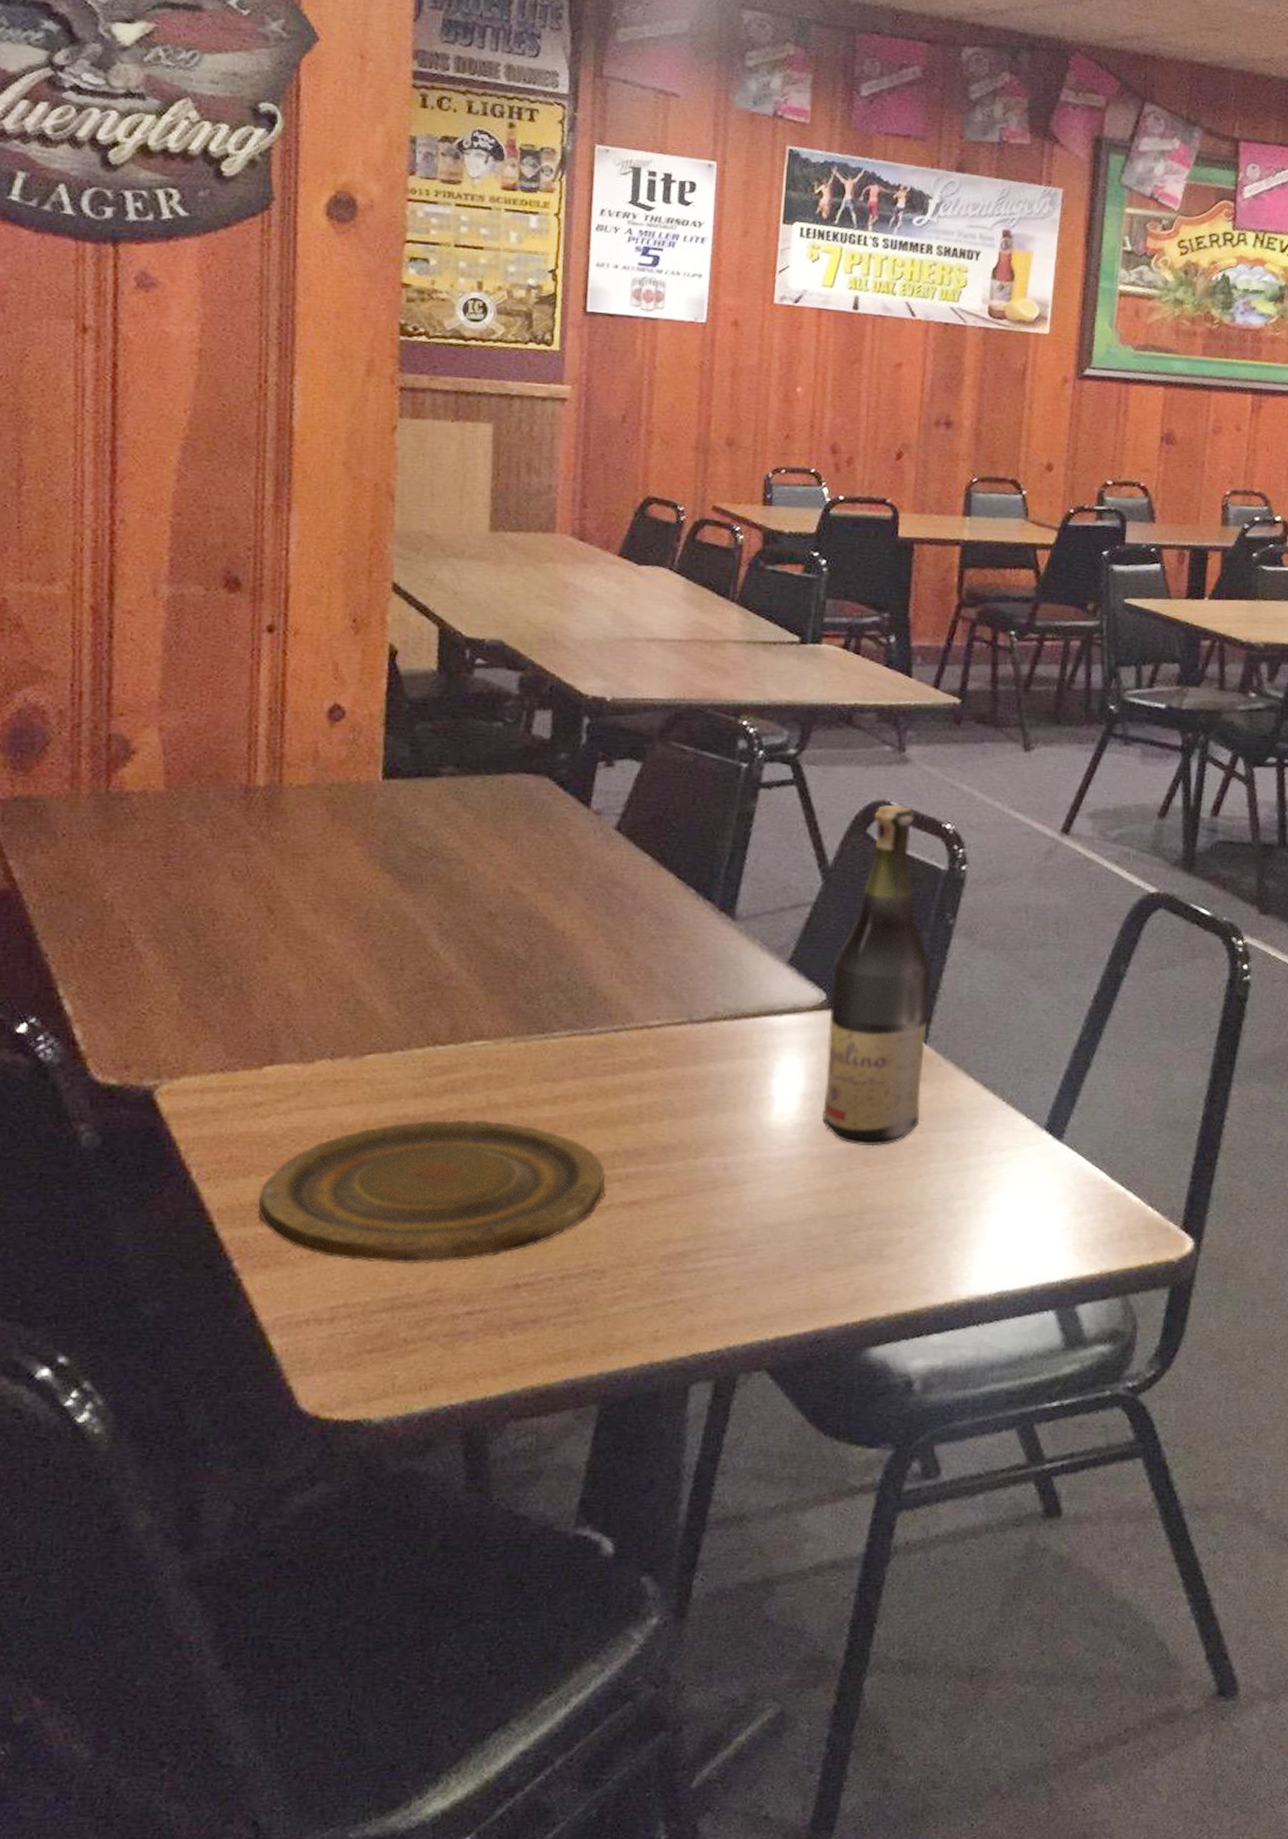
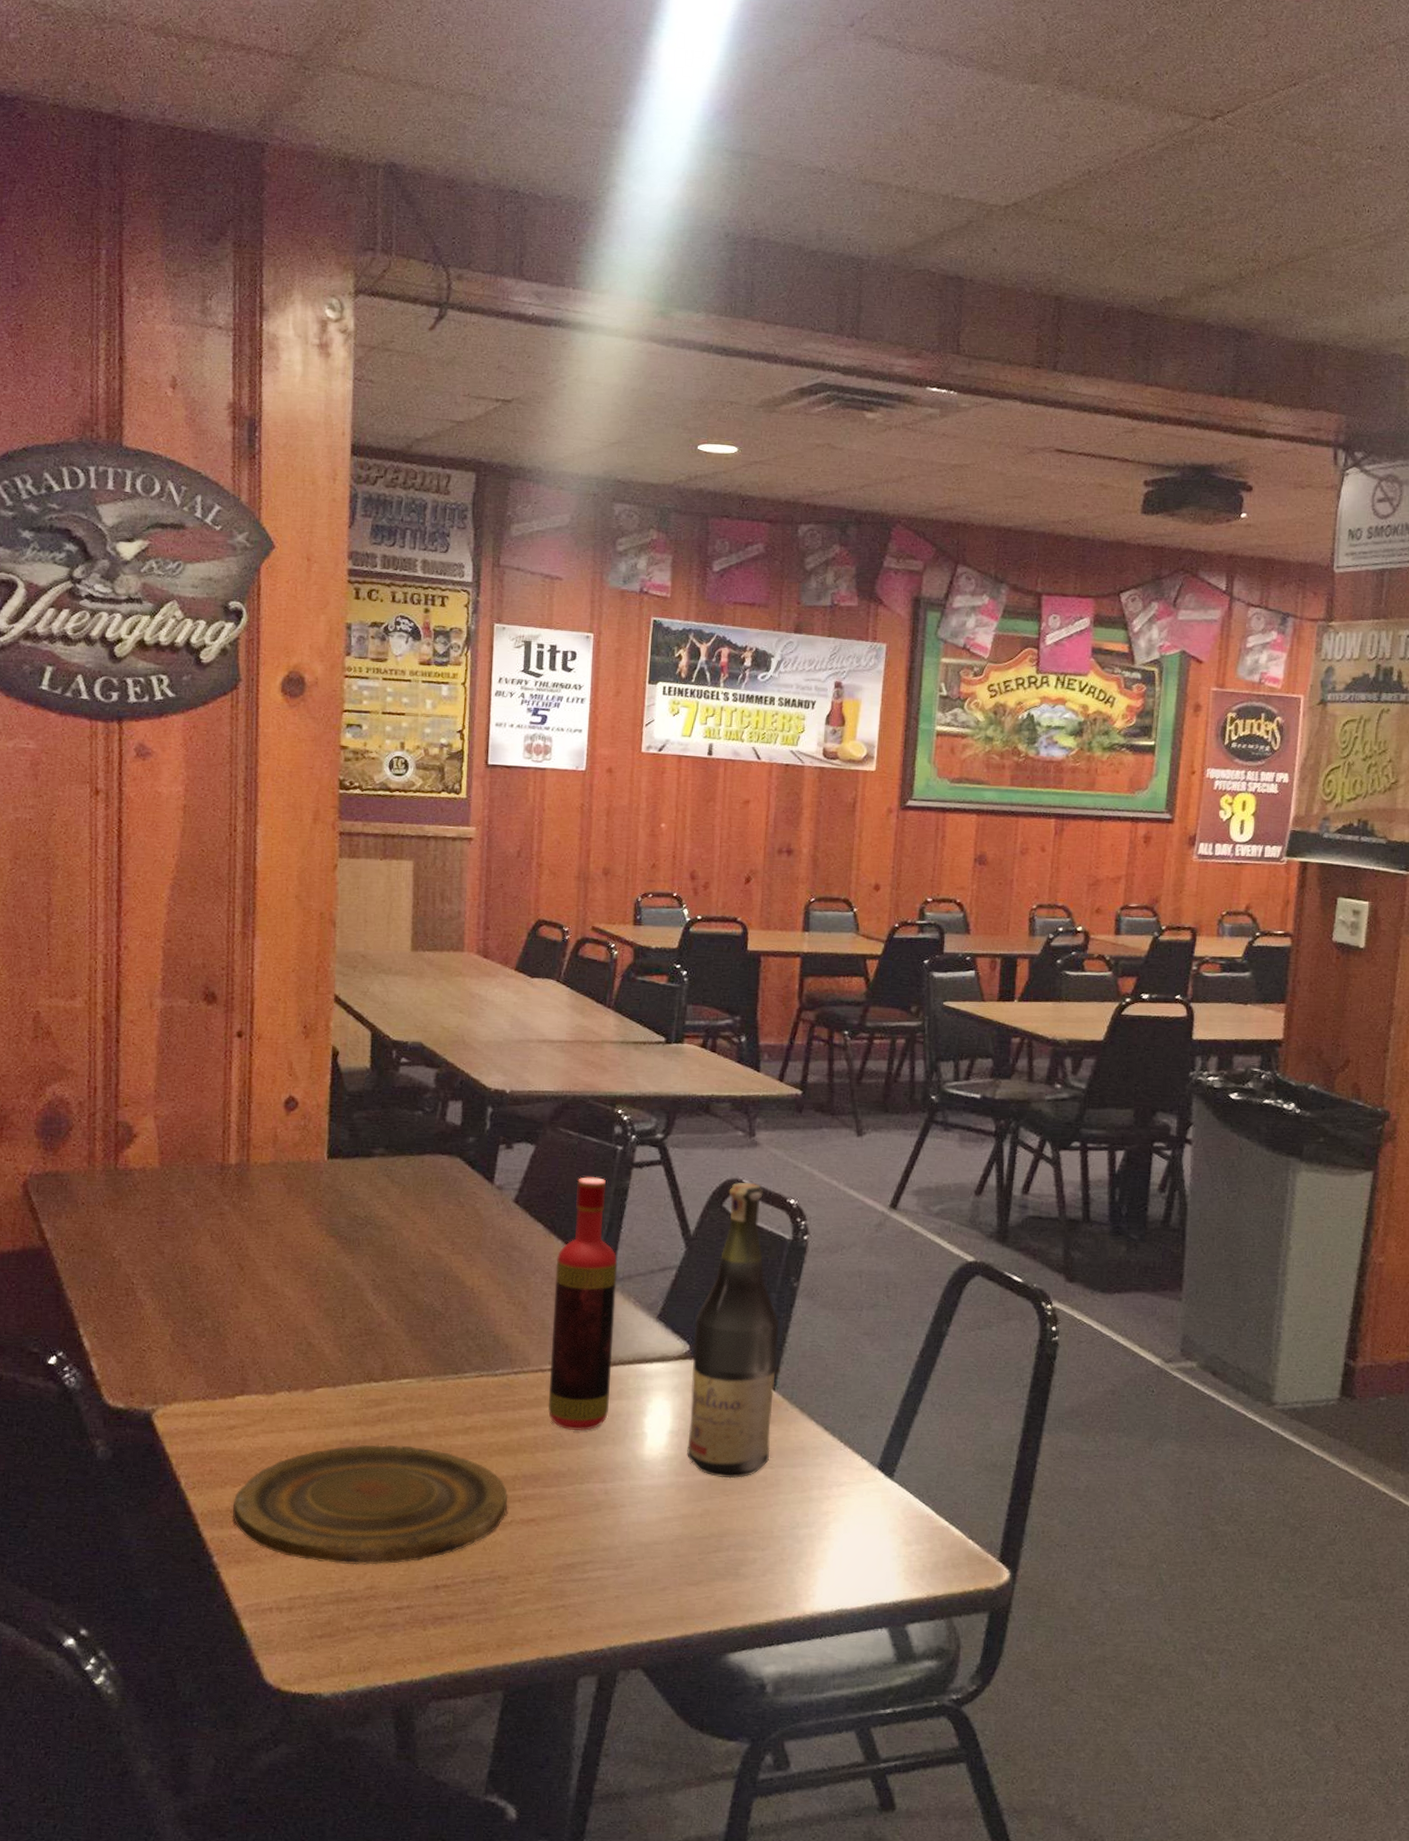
bottle: none [655,799,741,1096] -> present [547,1177,618,1431]

